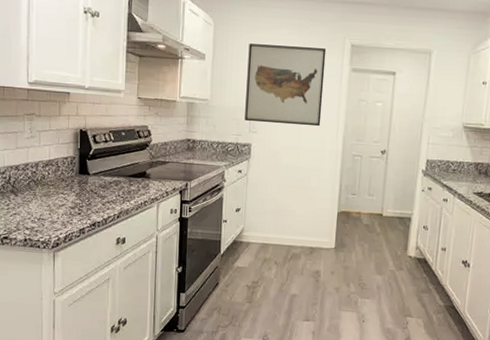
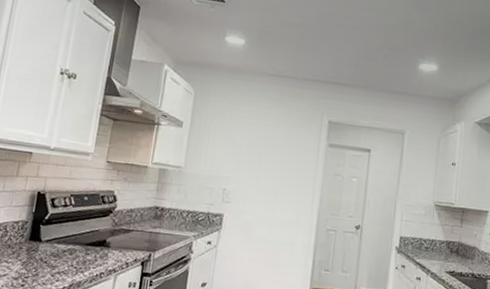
wall art: present [245,44,327,127] -> none [218,114,305,199]

